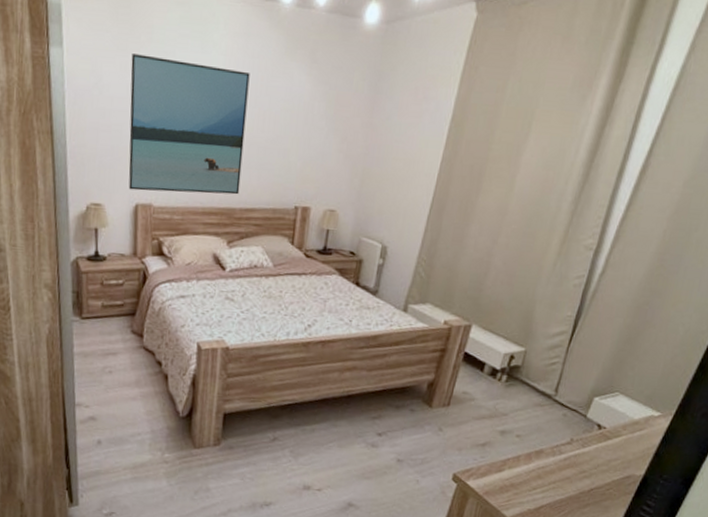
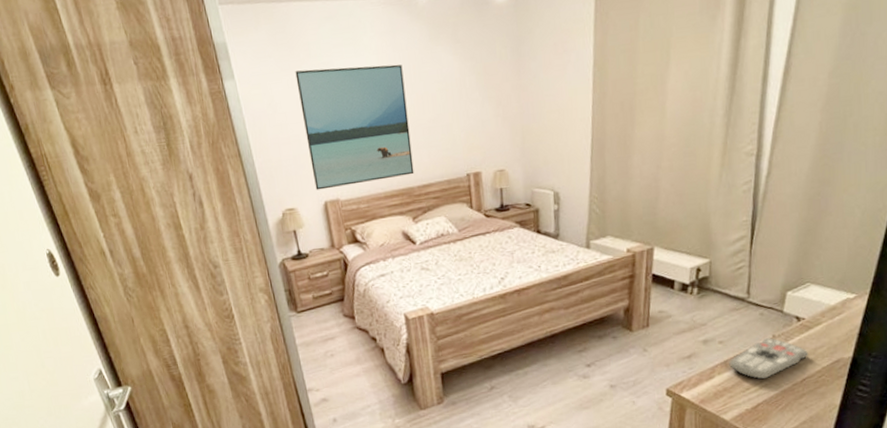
remote control: none [521,440,602,482] -> present [729,337,808,380]

